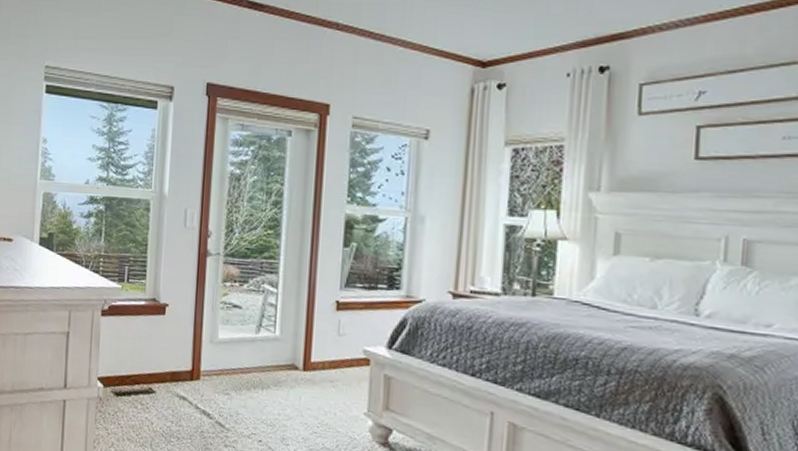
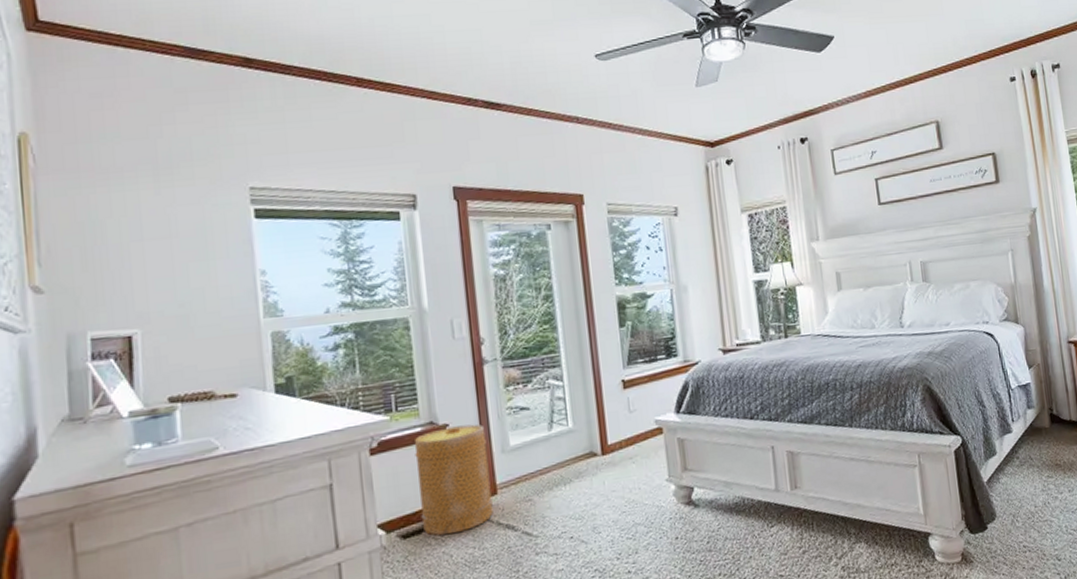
basket: none [133,307,199,405] -> present [415,424,494,536]

